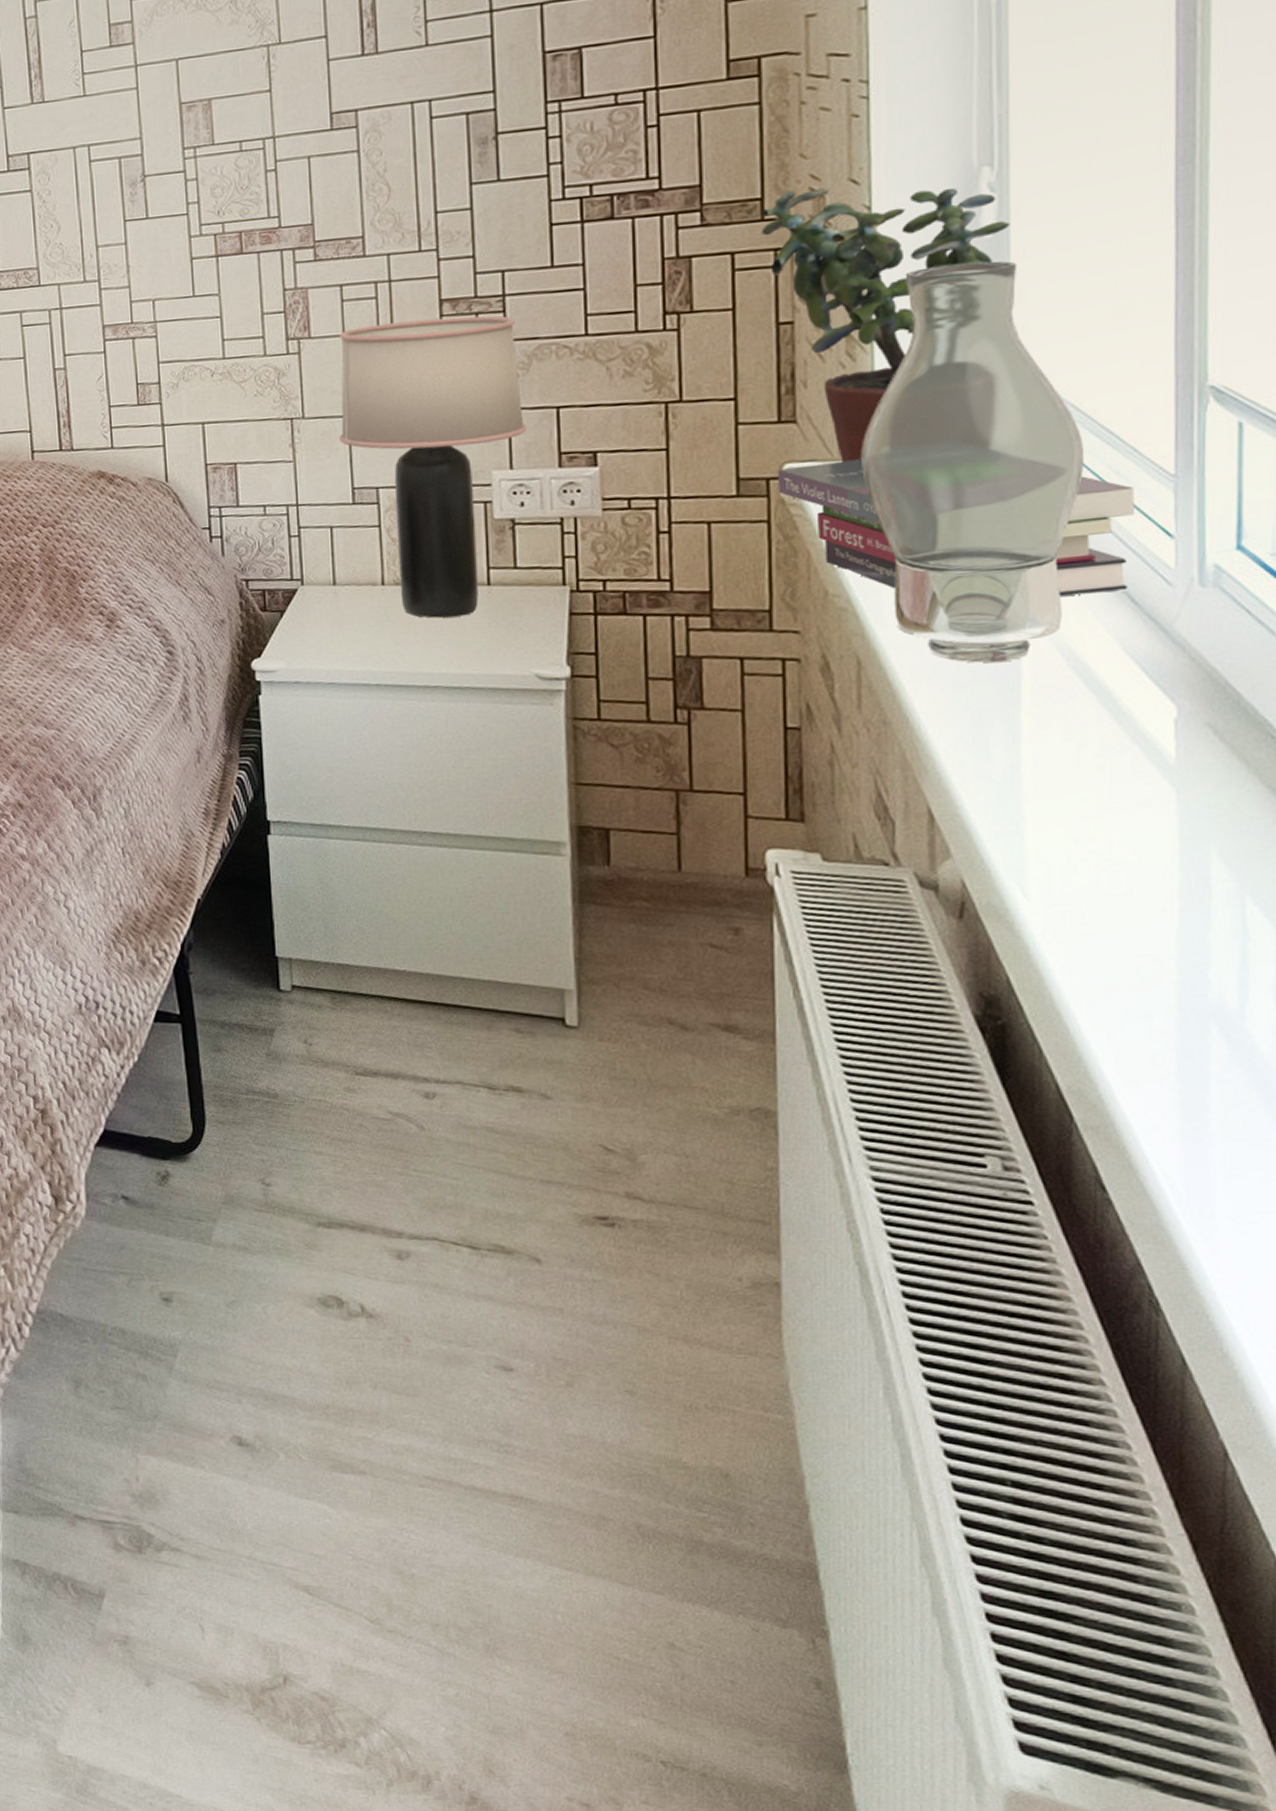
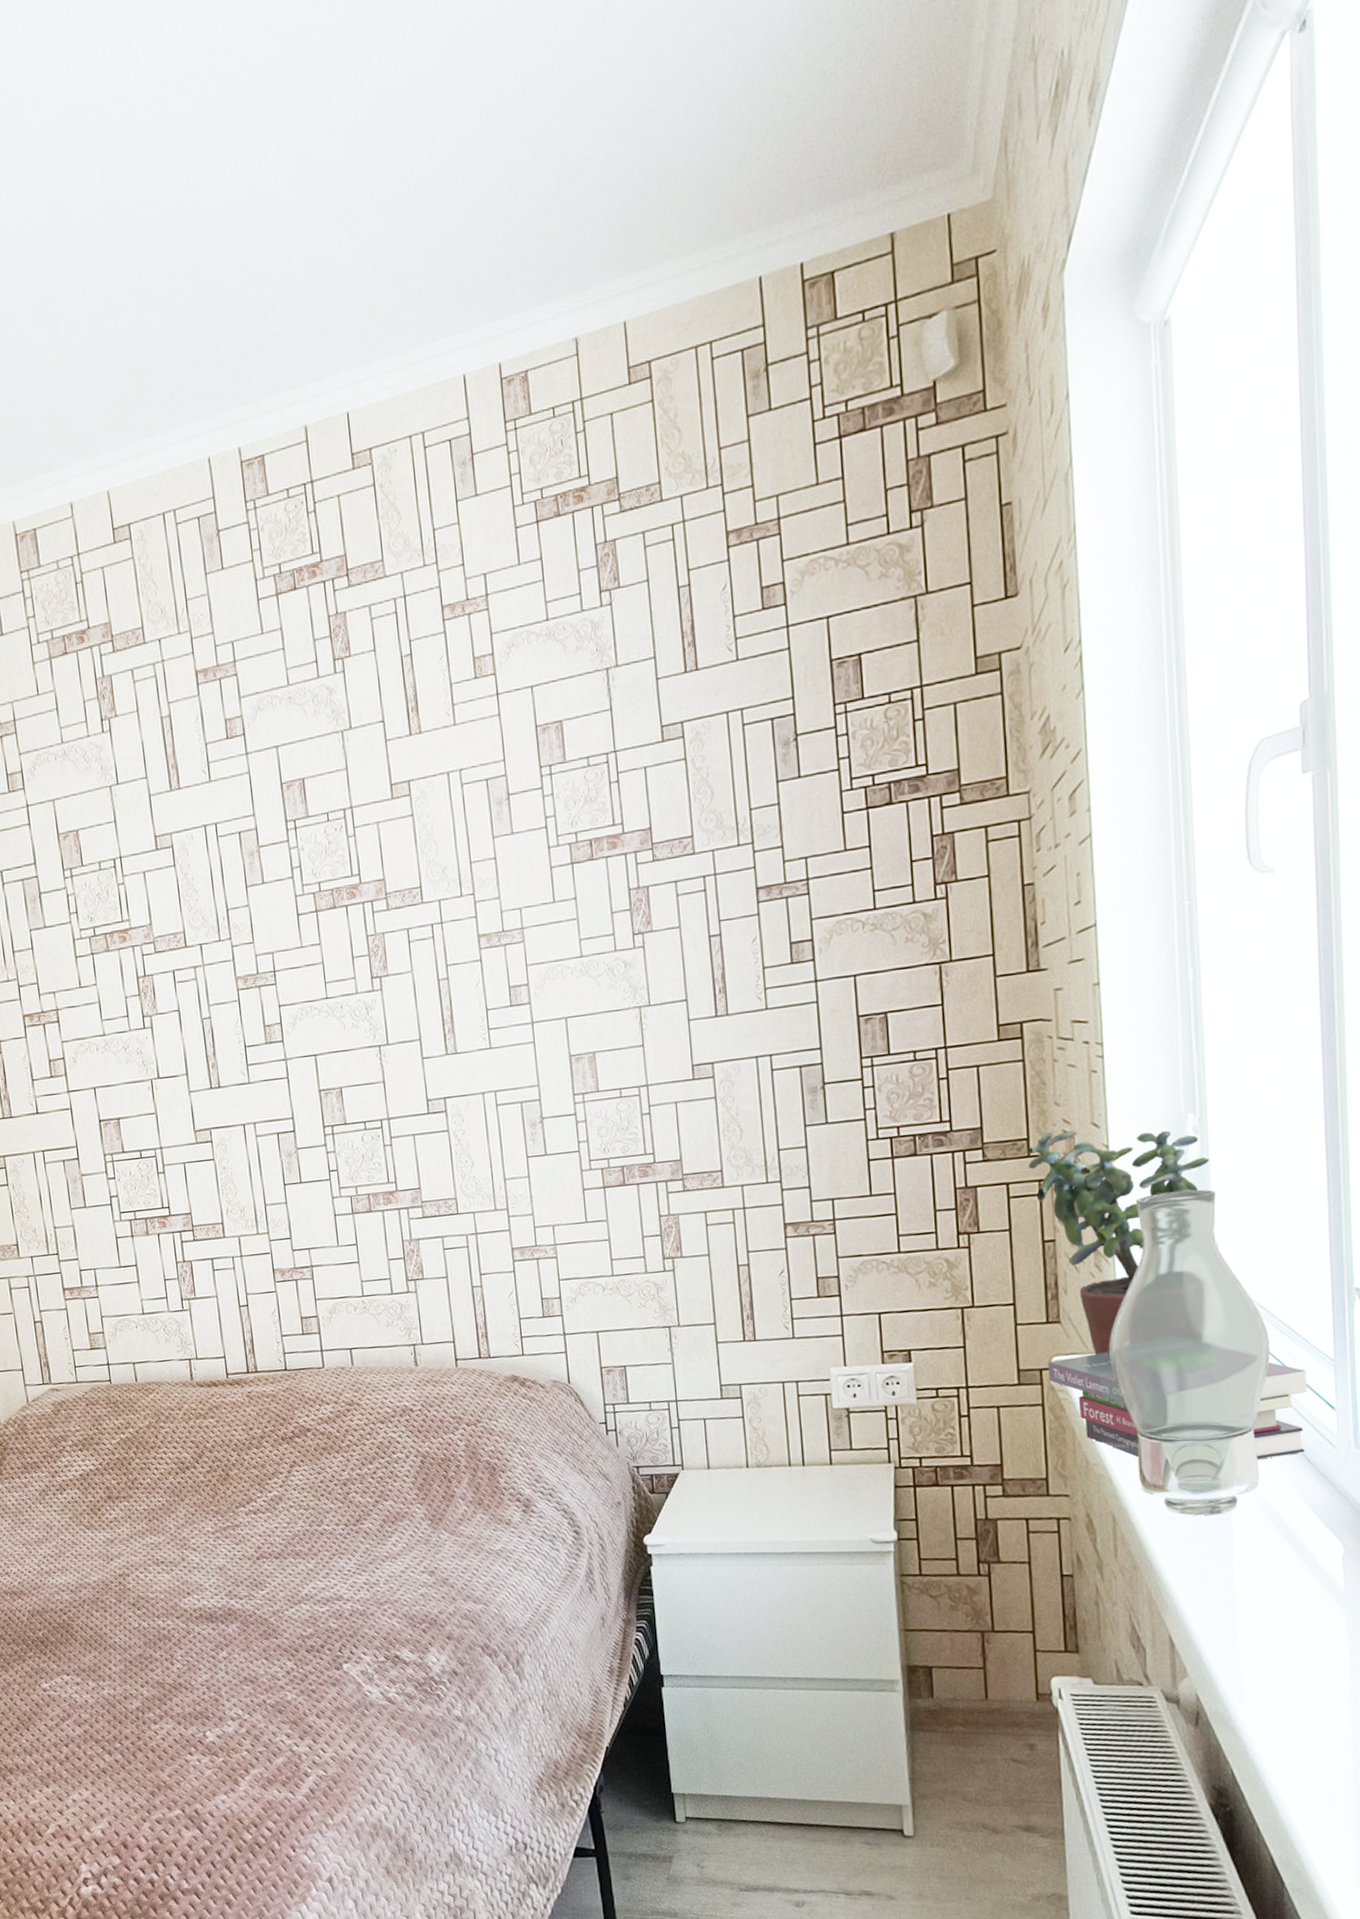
table lamp: present [339,315,528,619] -> none [706,1237,857,1495]

